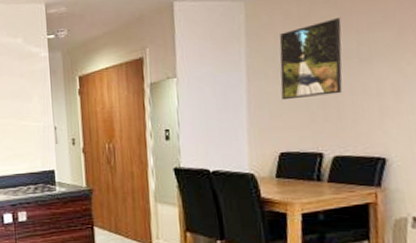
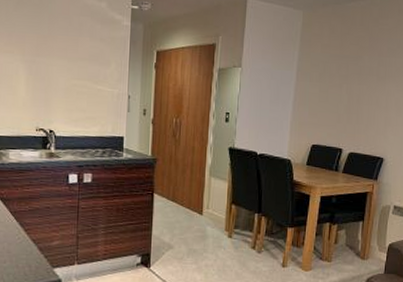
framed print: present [279,18,343,100] -> none [320,40,370,103]

